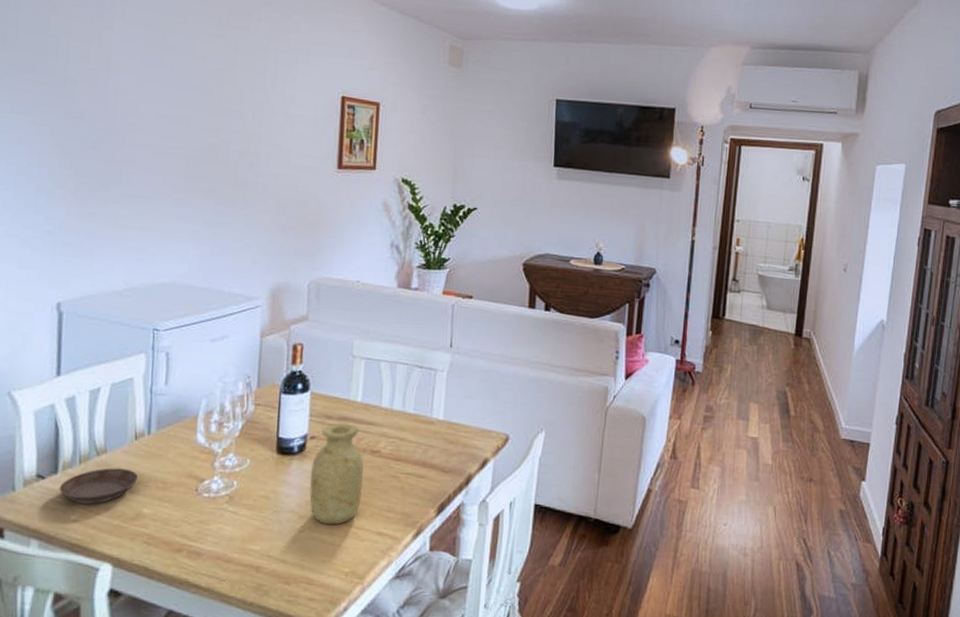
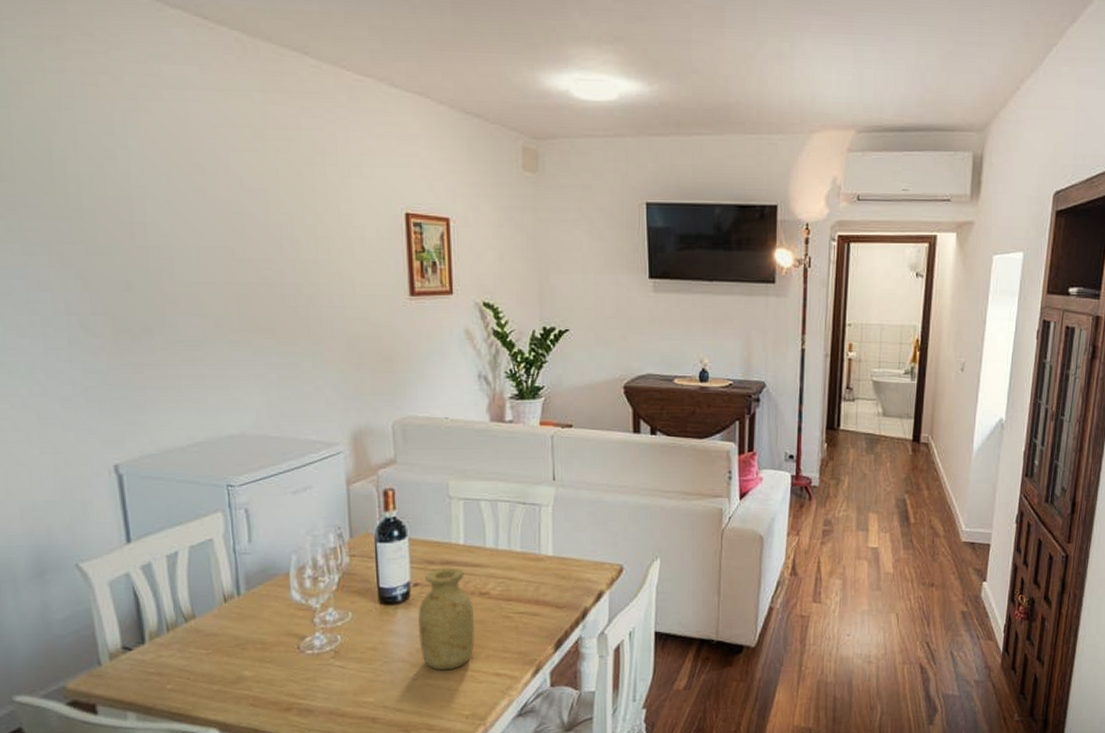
saucer: present [59,468,139,505] -> none [149,632,234,673]

